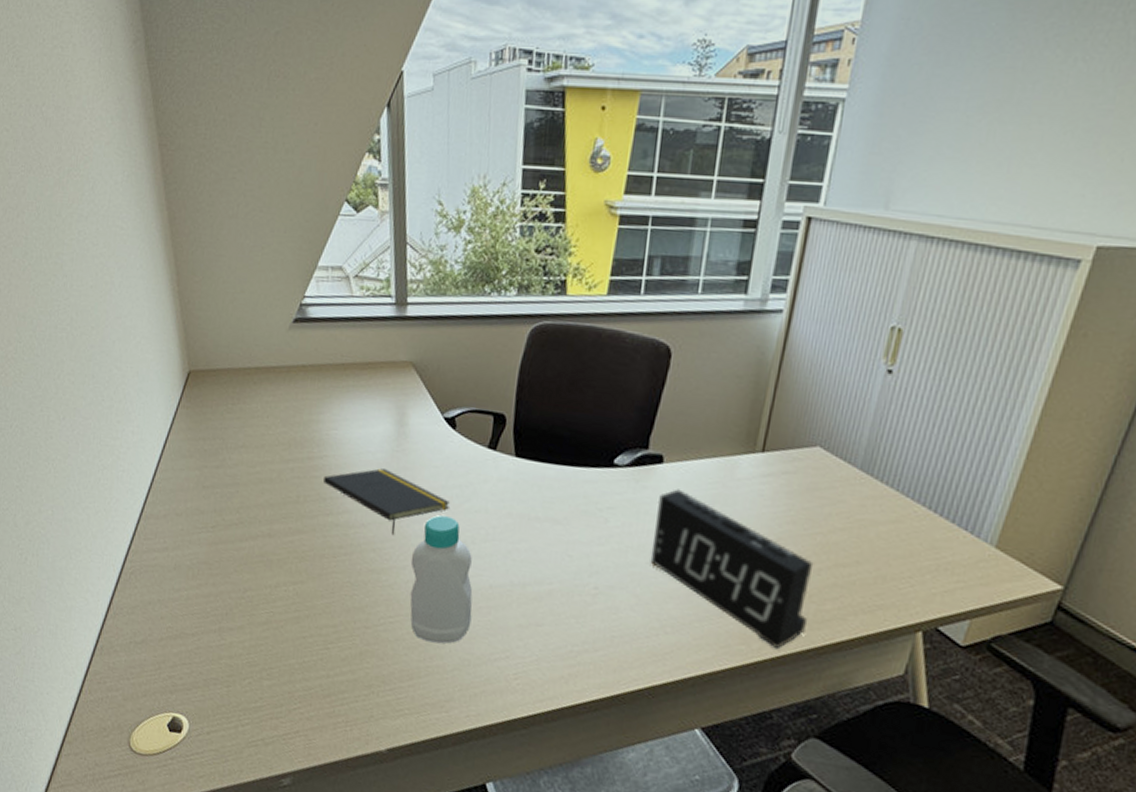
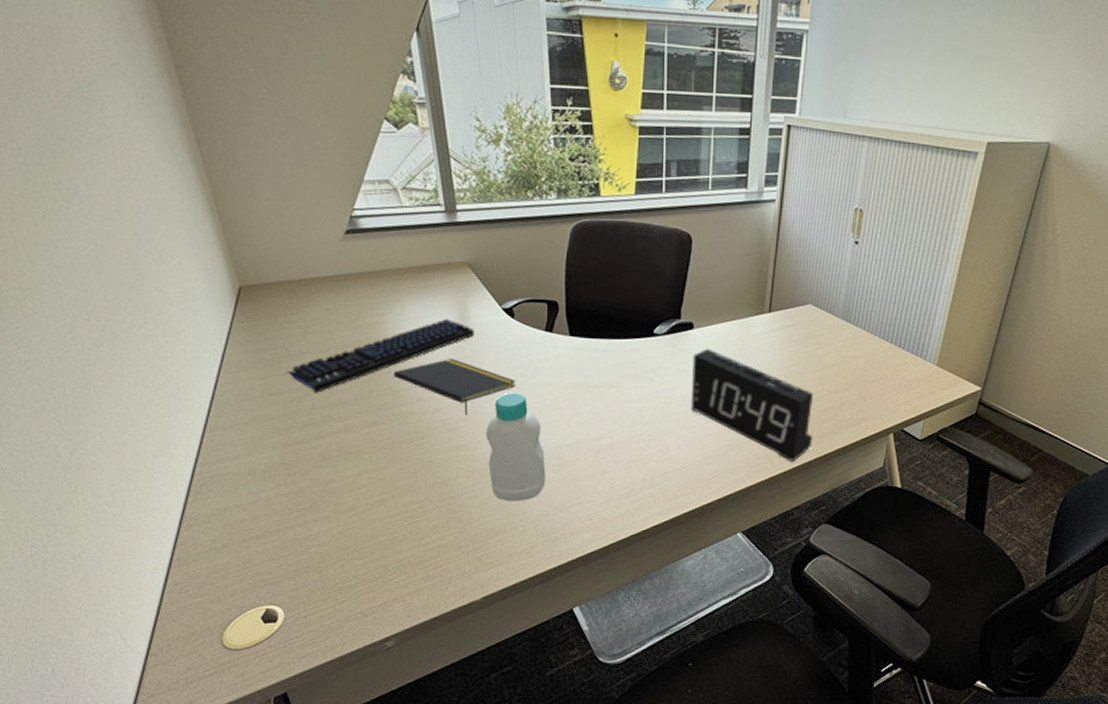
keyboard: none [220,422,412,492] -> present [285,318,475,394]

